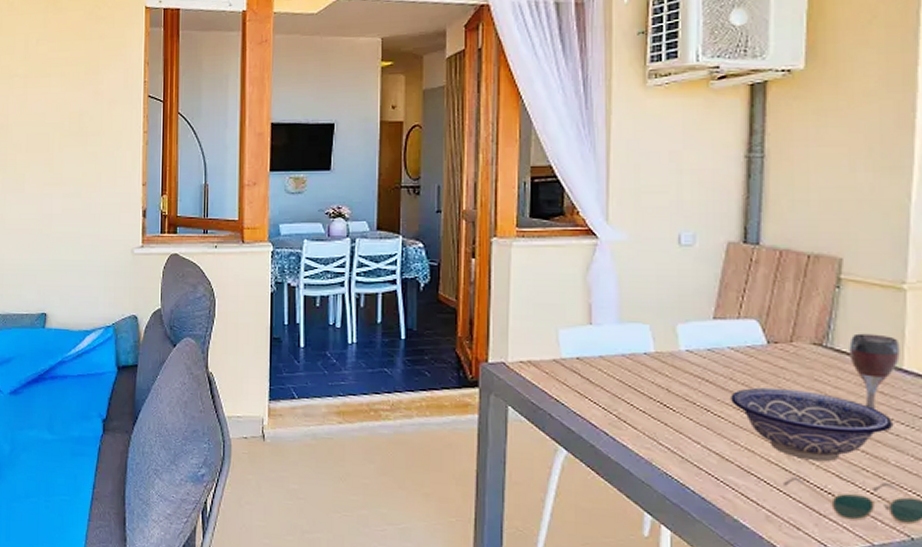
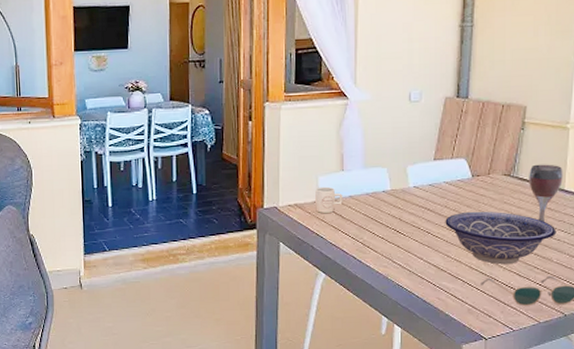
mug: none [553,342,590,376] -> present [314,186,343,214]

